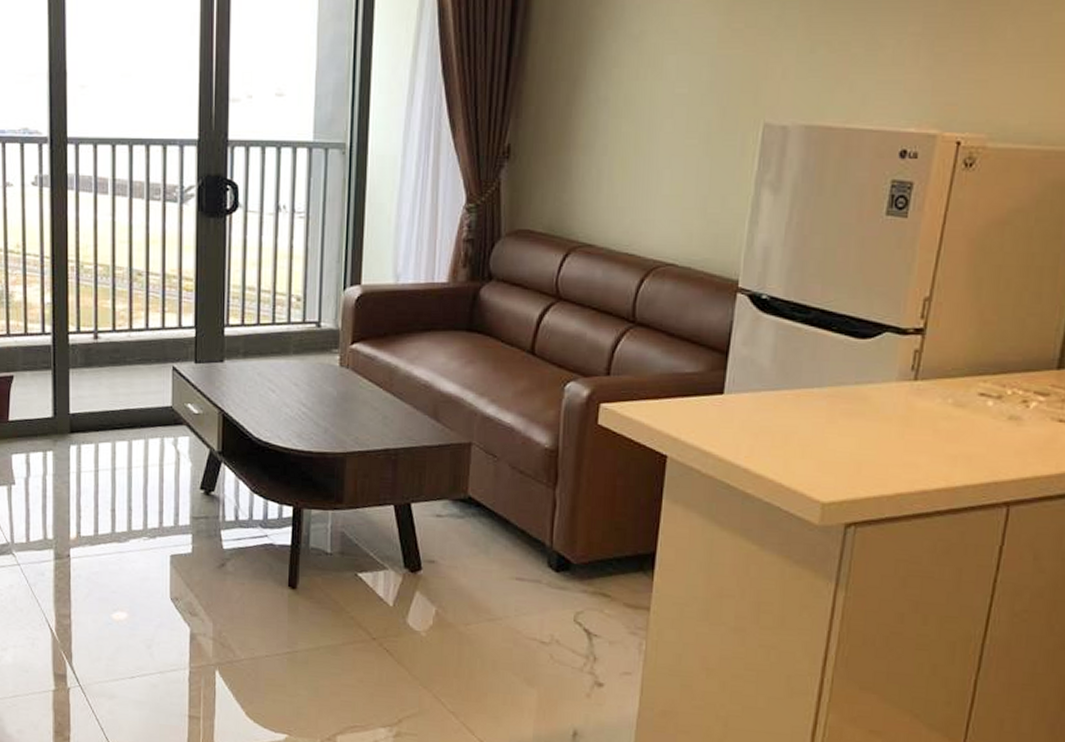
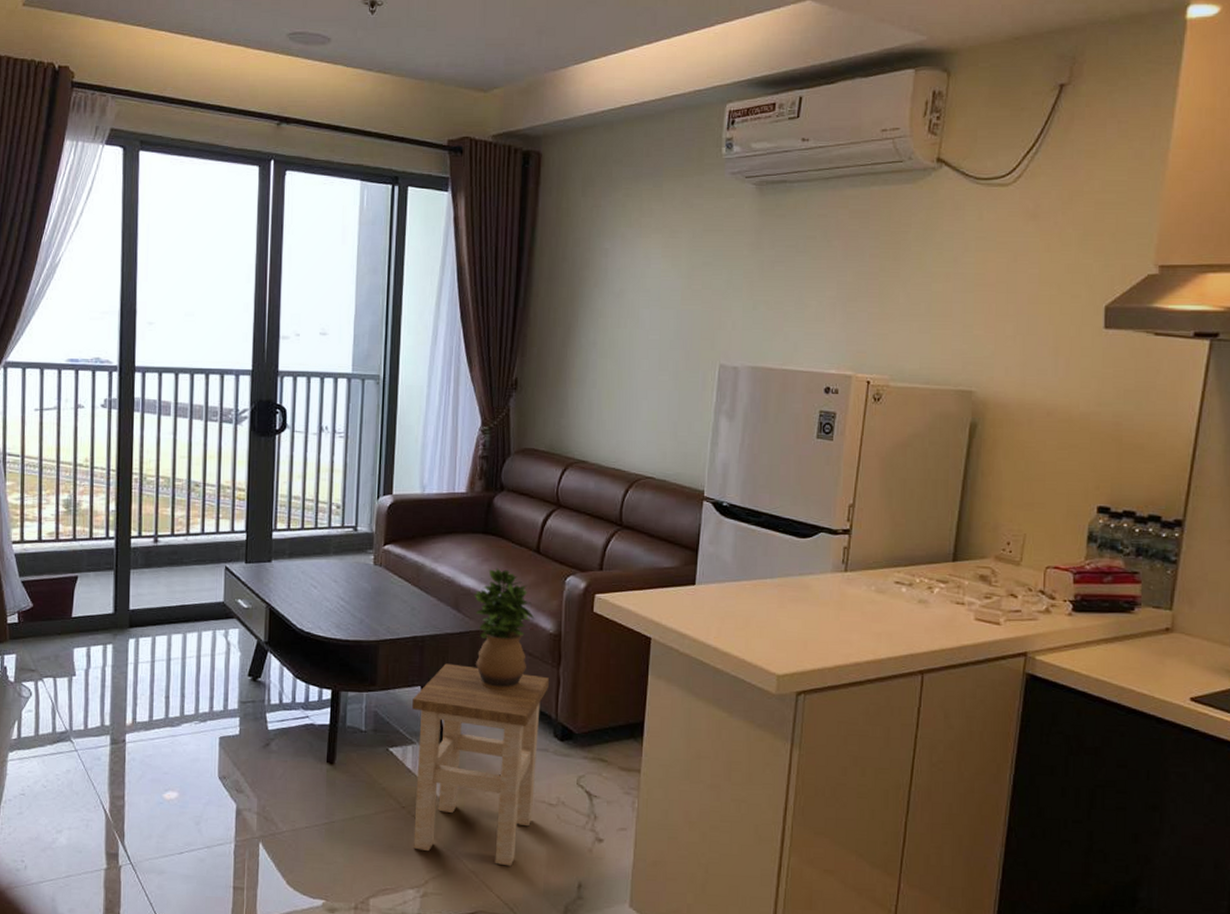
stool: none [384,480,543,709] -> present [412,663,549,867]
potted plant: none [456,371,526,514] -> present [474,568,534,691]

